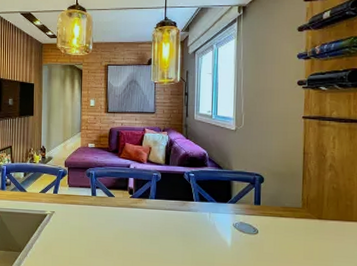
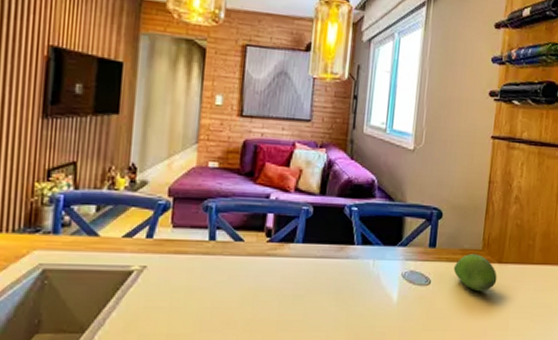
fruit: none [277,211,318,242] -> present [453,254,497,292]

